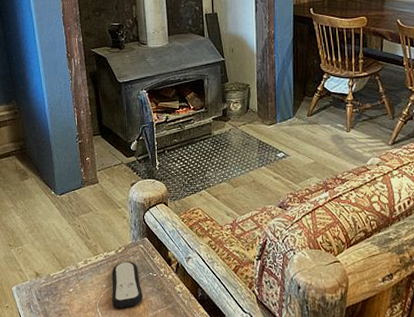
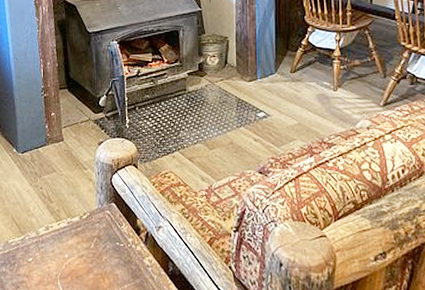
remote control: present [111,261,143,308] -> none [74,229,109,281]

